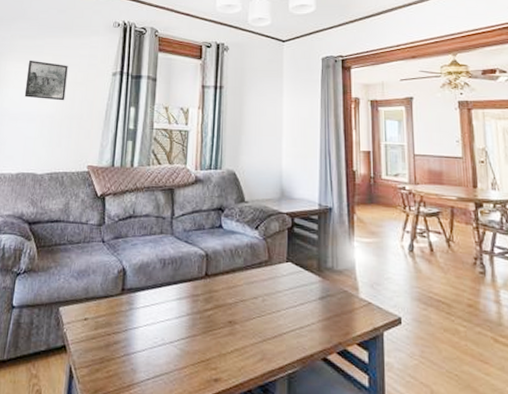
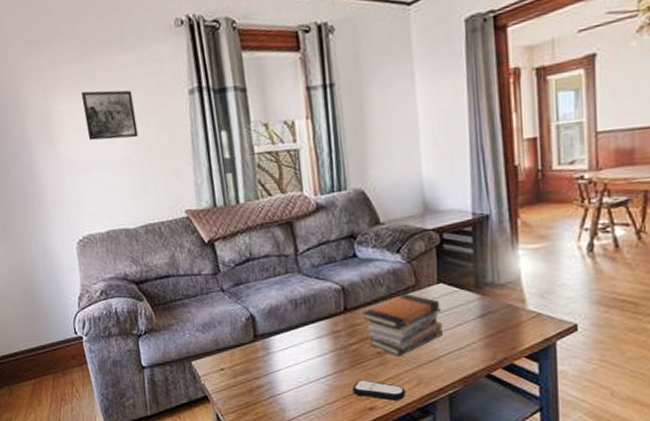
remote control: none [202,348,250,375] -> present [352,380,406,401]
book stack: none [220,267,289,329] -> present [363,294,443,357]

